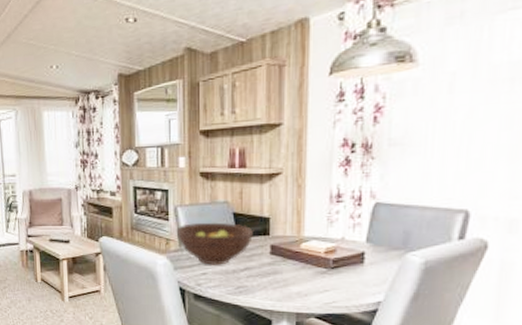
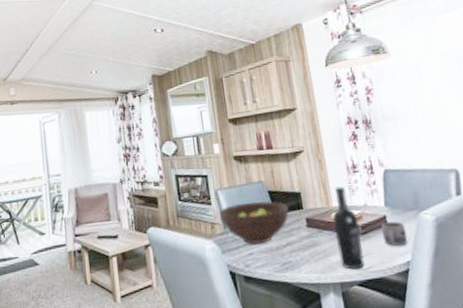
wine bottle: none [300,216,331,302] -> present [332,186,365,270]
mug: none [355,259,385,286] -> present [381,221,408,246]

